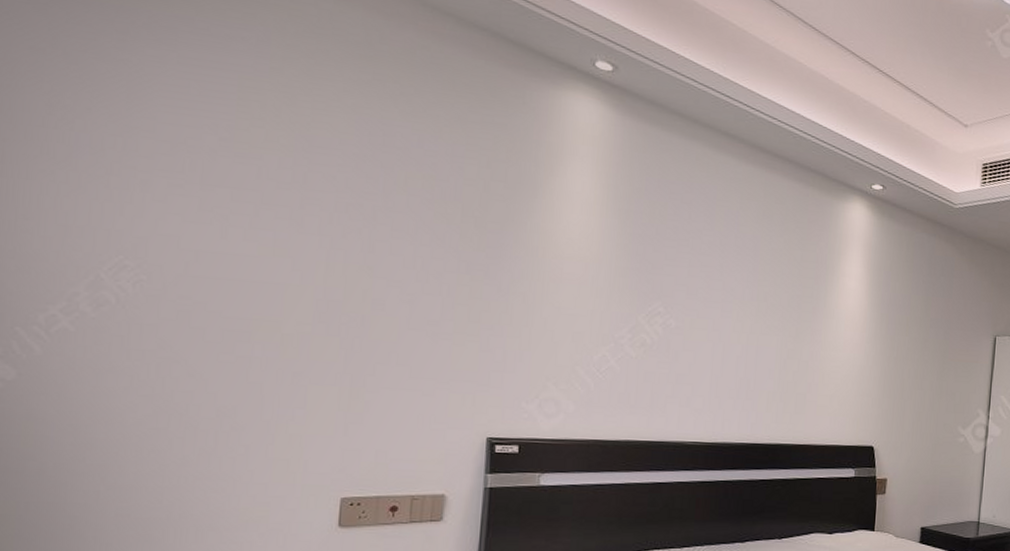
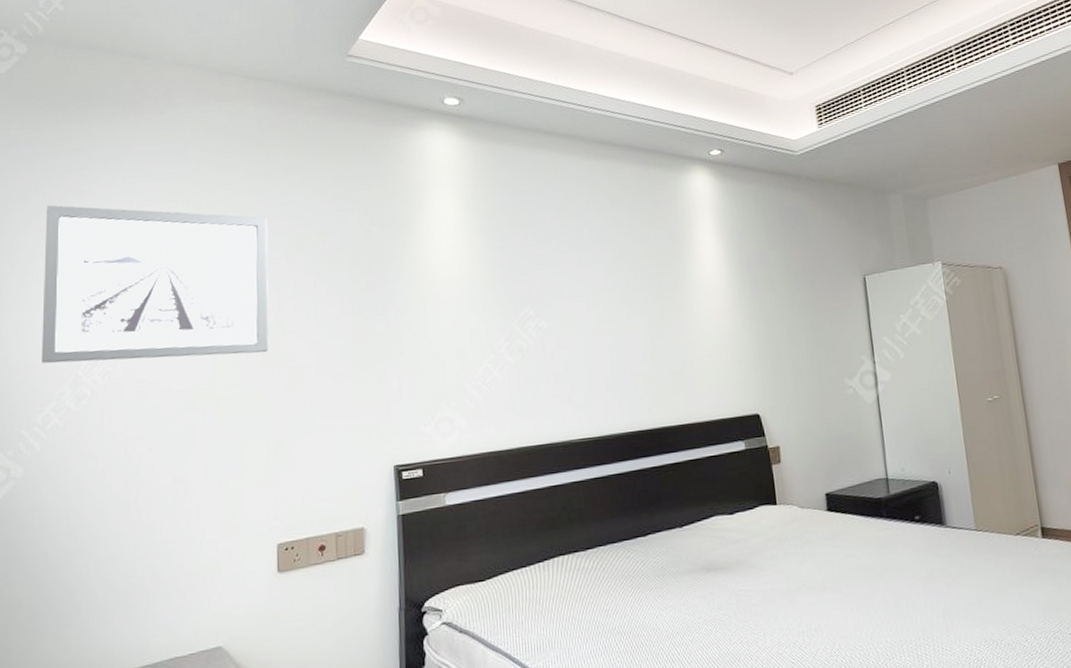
wall art: none [49,66,366,295] -> present [42,205,269,364]

